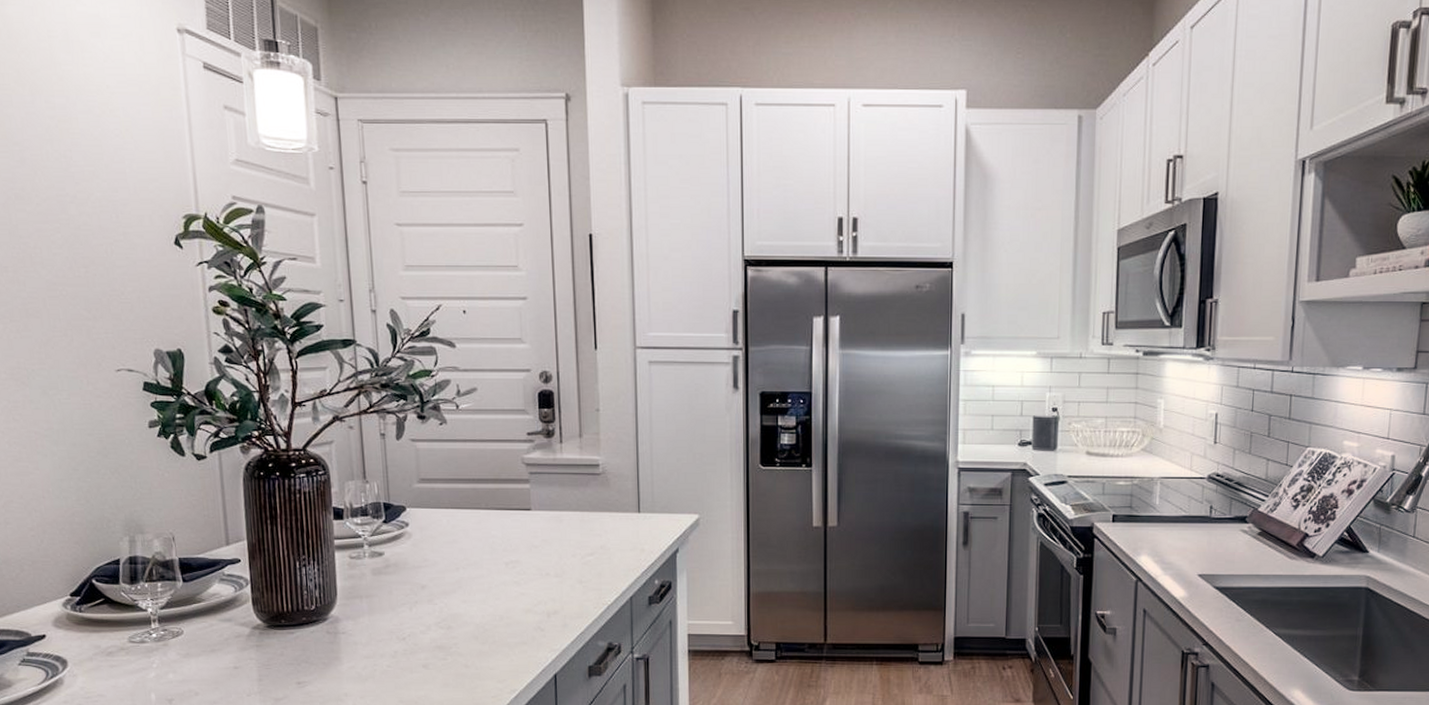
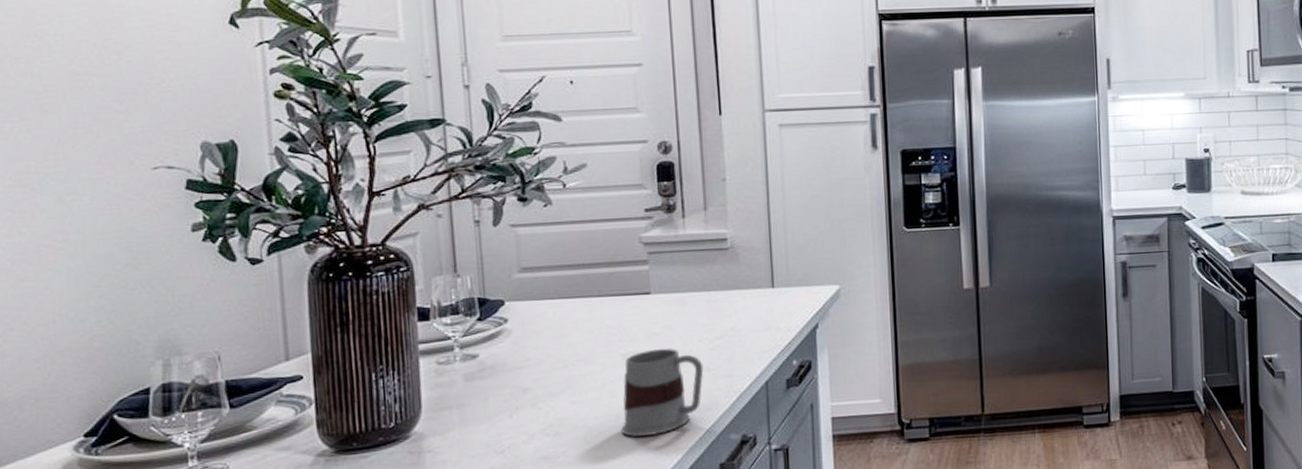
mug: none [503,559,576,637] -> present [620,347,704,437]

